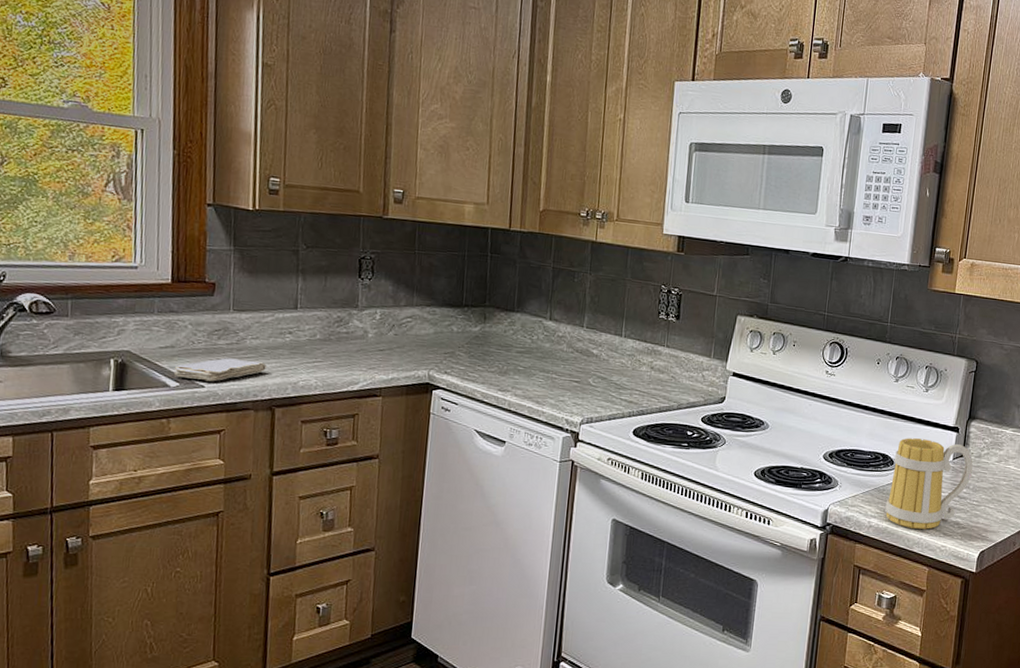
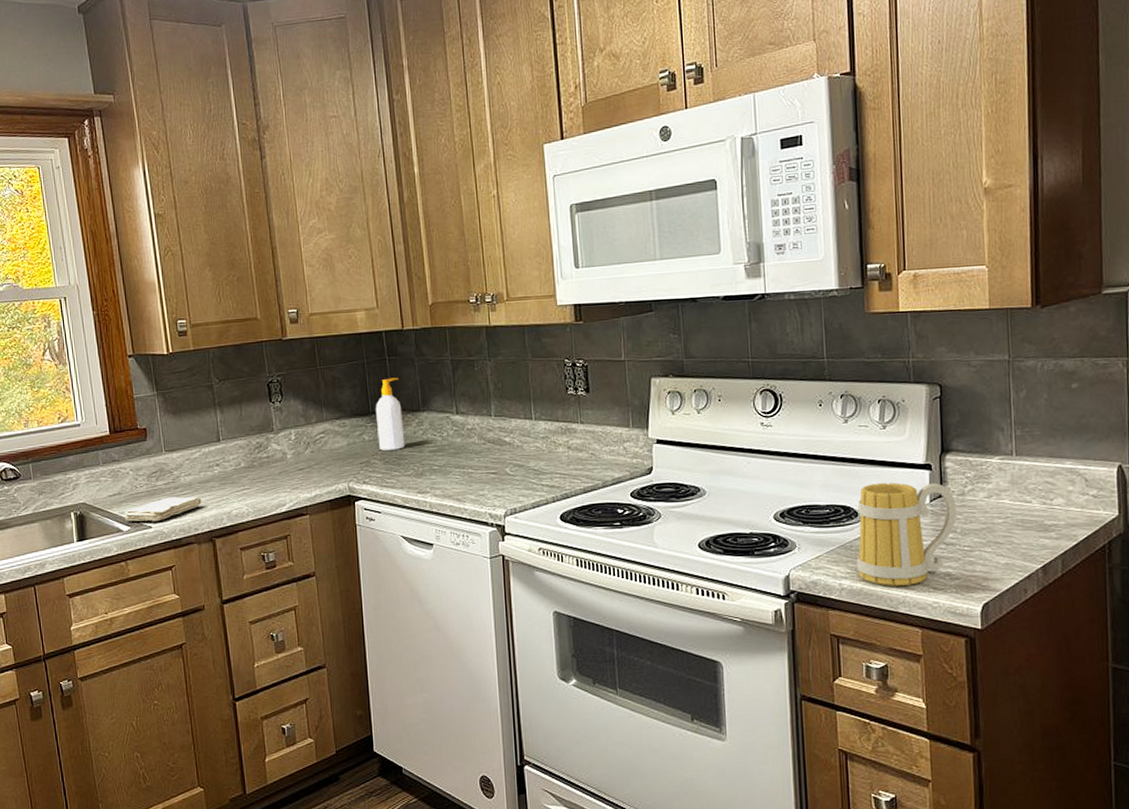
soap bottle: none [466,274,498,346] -> present [375,377,405,450]

